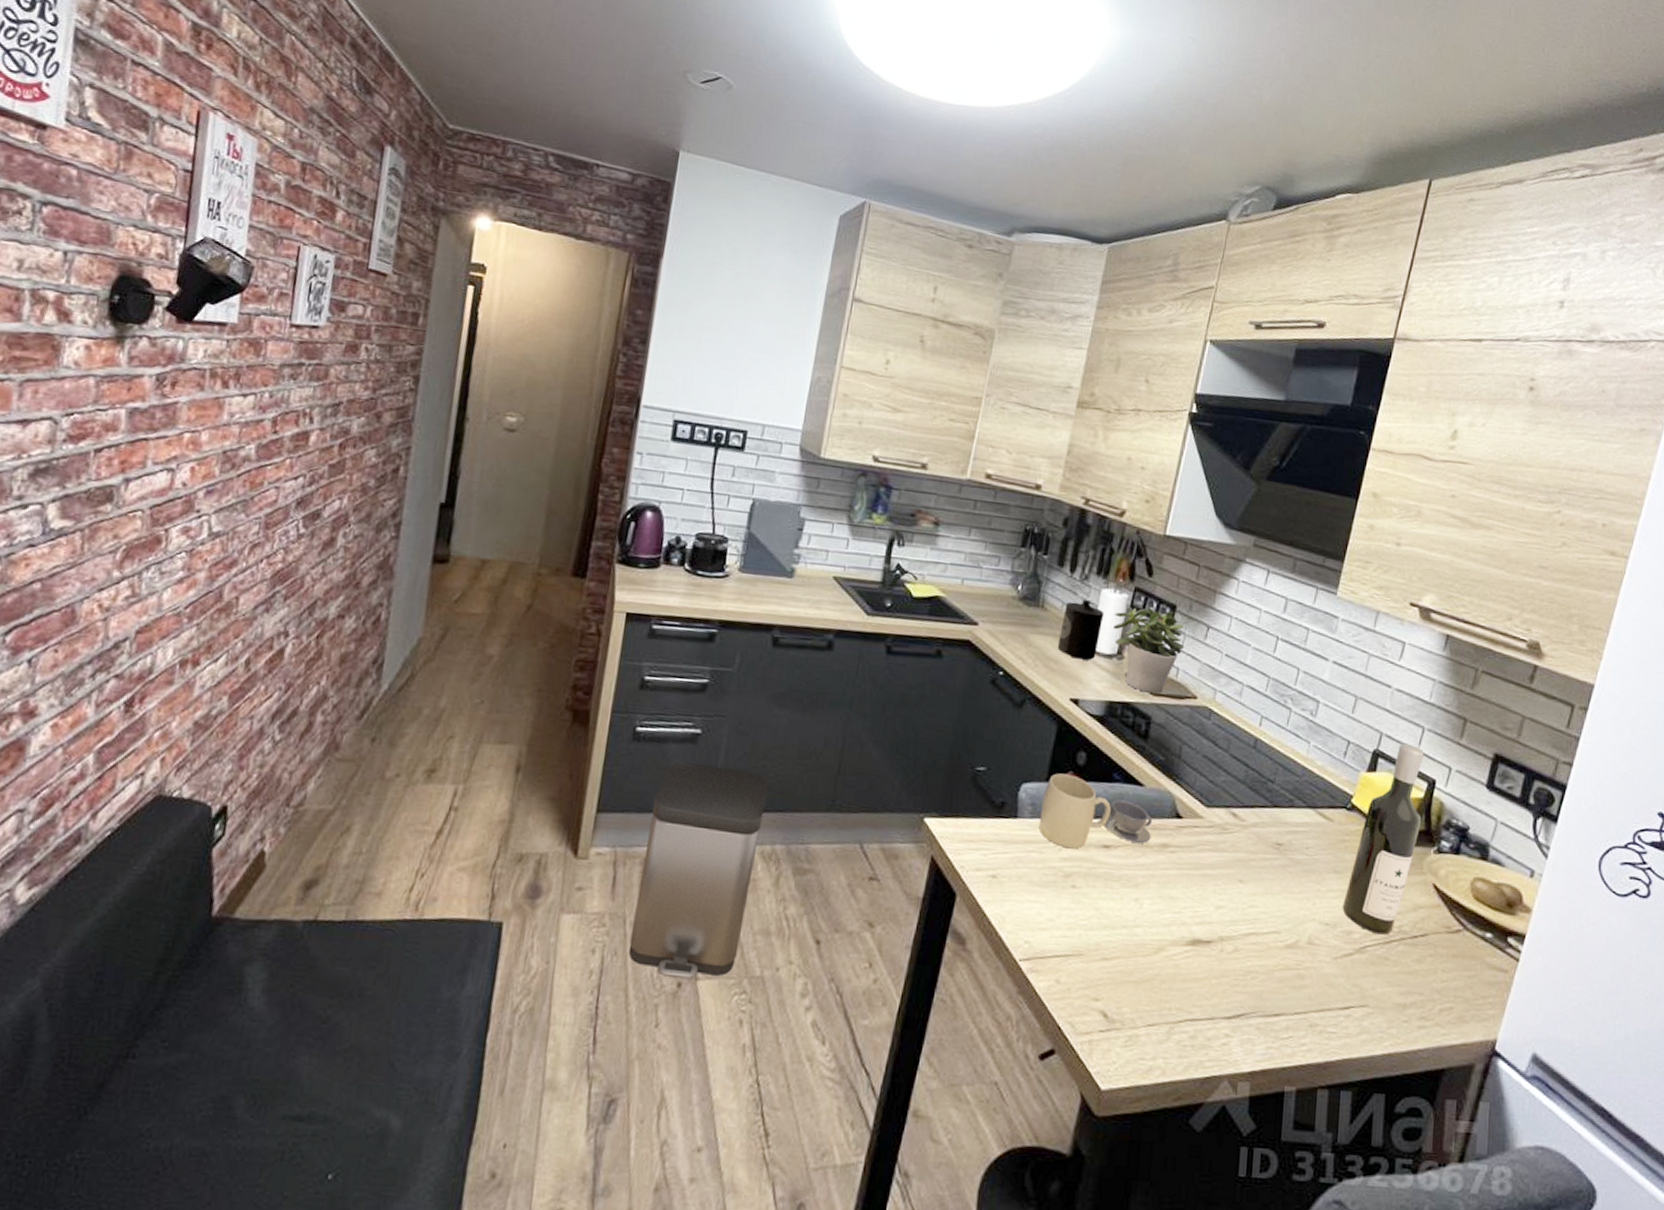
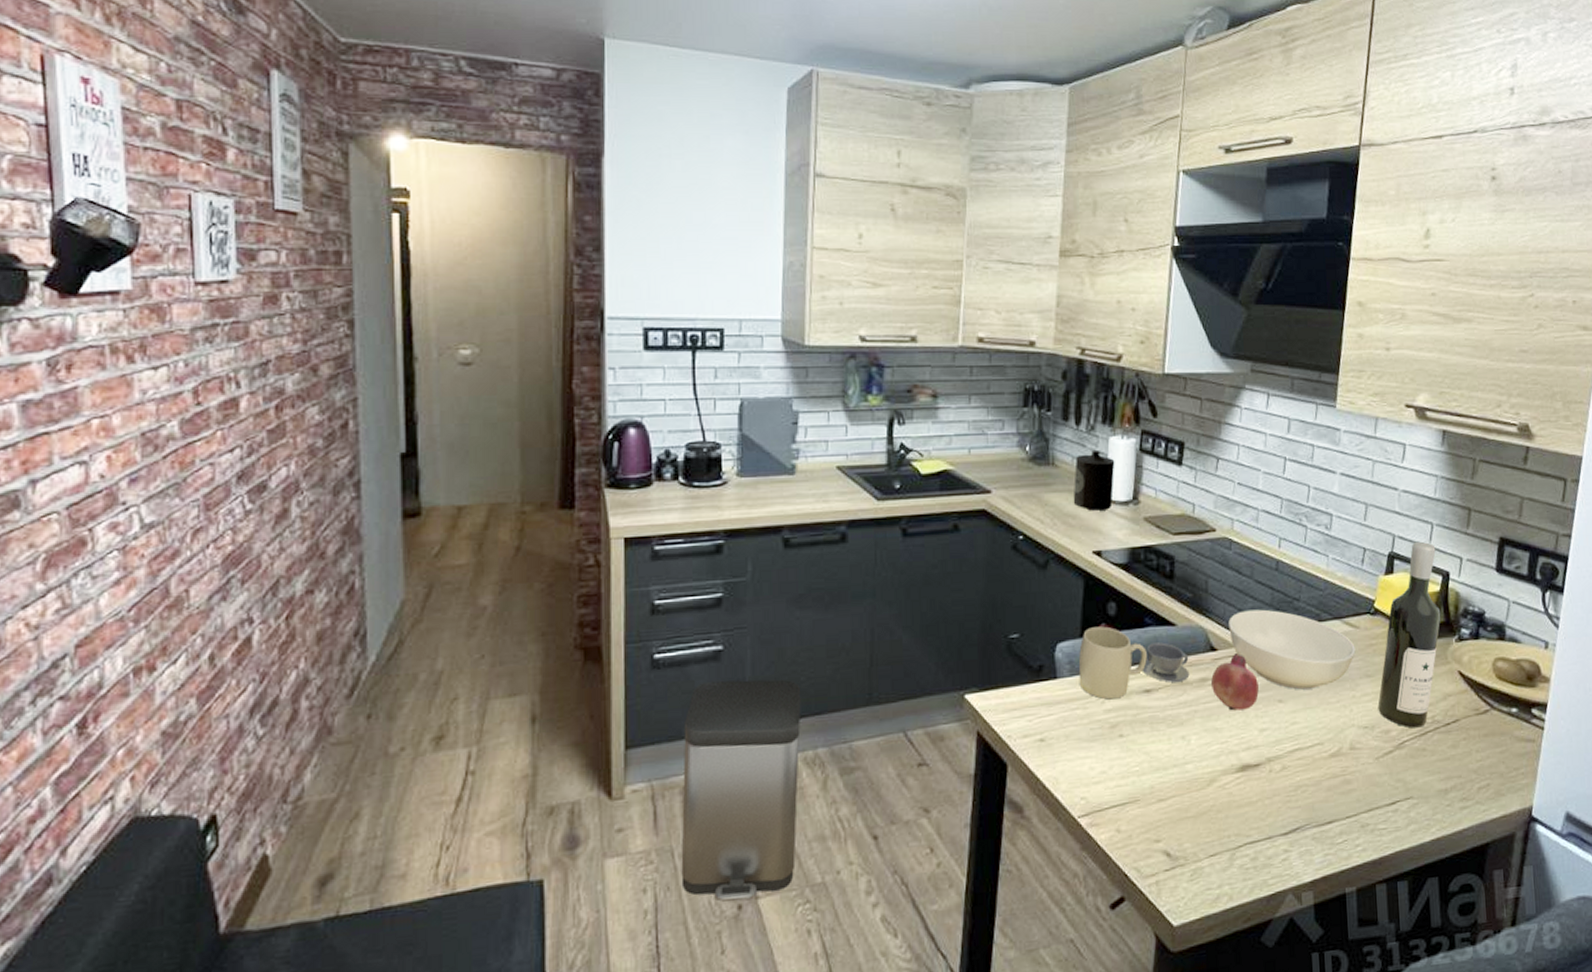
potted plant: present [1113,607,1185,694] -> none [1125,447,1198,533]
fruit: none [1172,823,1221,884] -> present [1211,652,1259,711]
bowl: none [1197,783,1327,875] -> present [1228,609,1356,690]

